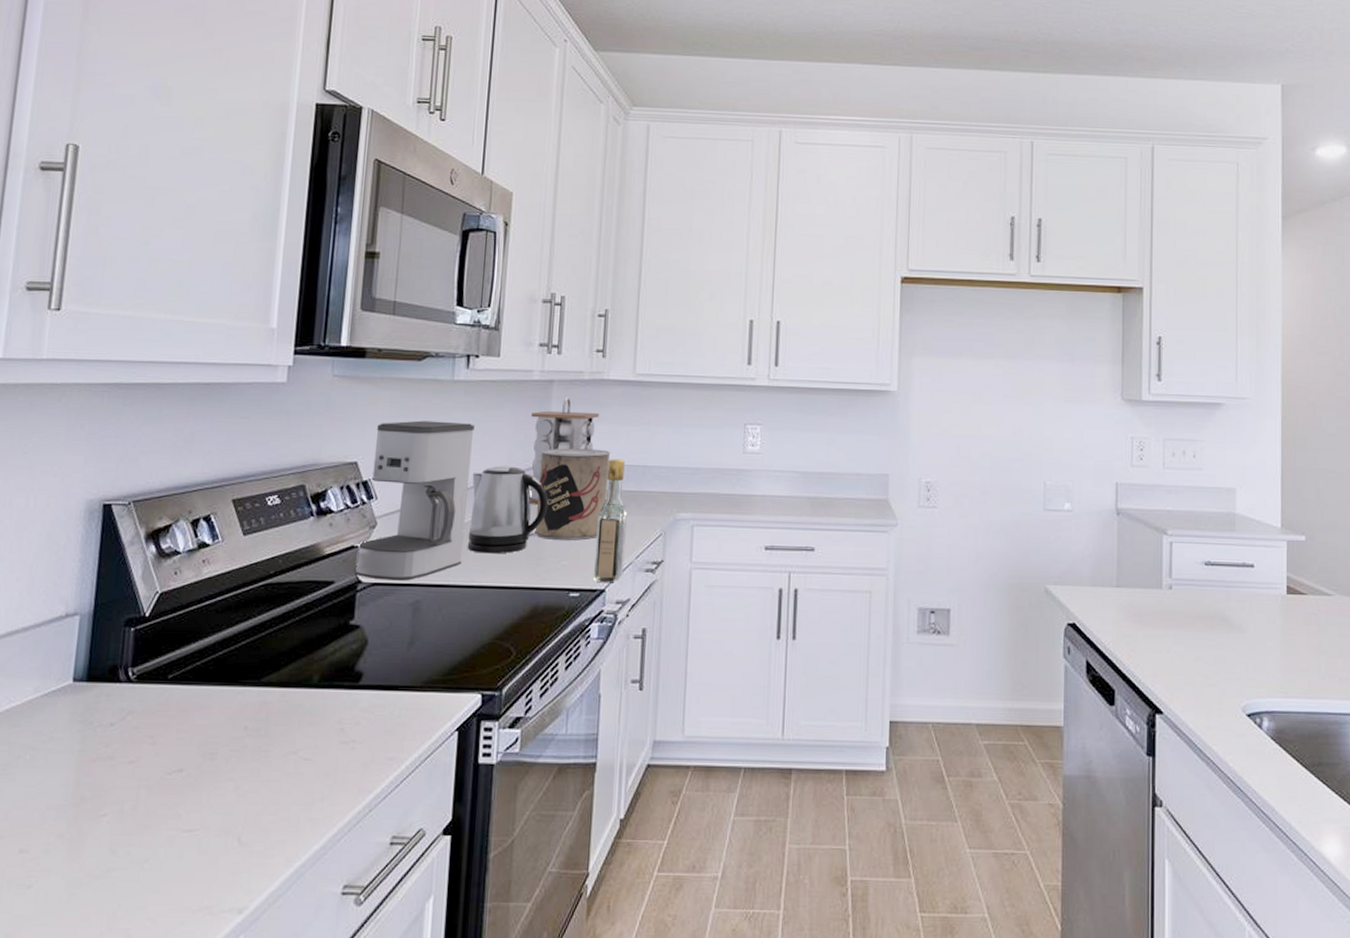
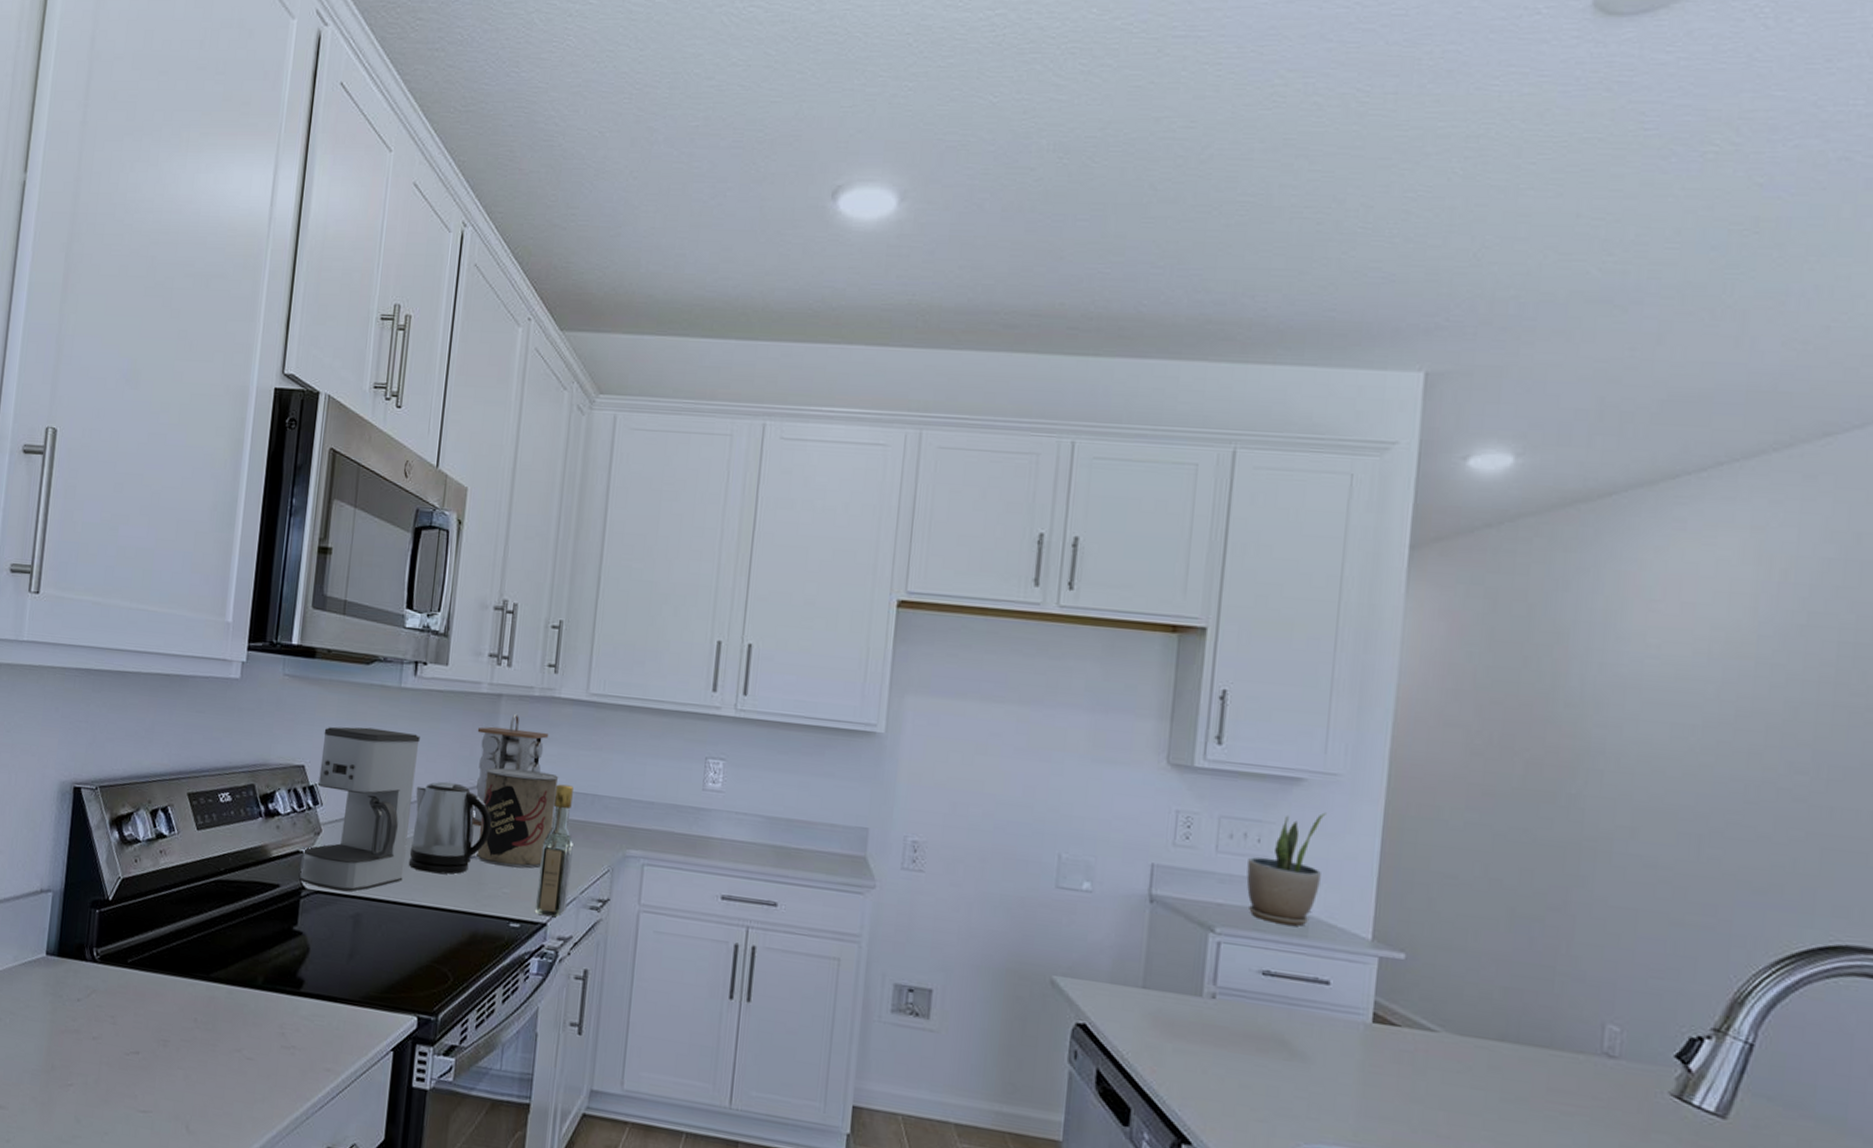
potted plant: none [1187,429,1241,522] -> present [1246,812,1326,926]

